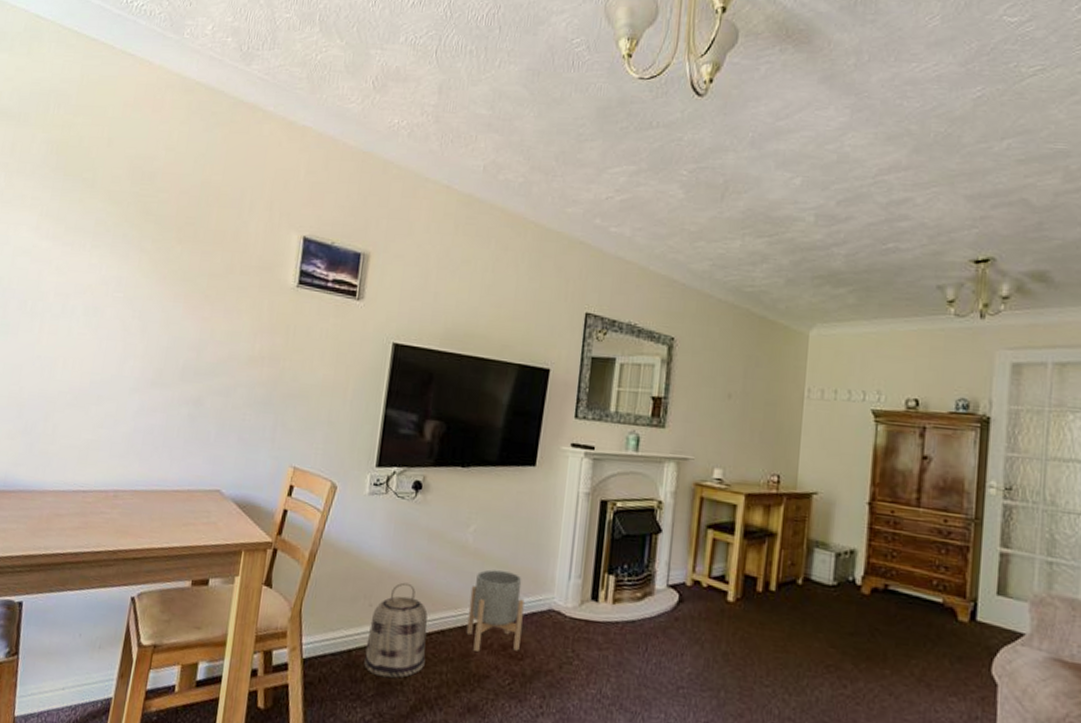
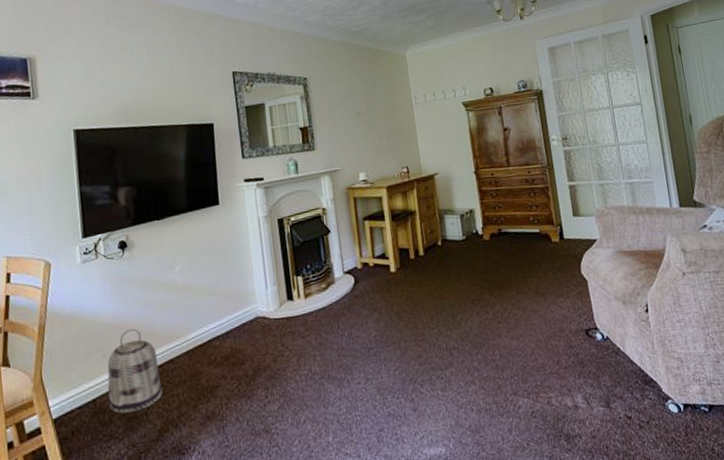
planter: present [466,569,525,652] -> none [188,296,239,369]

